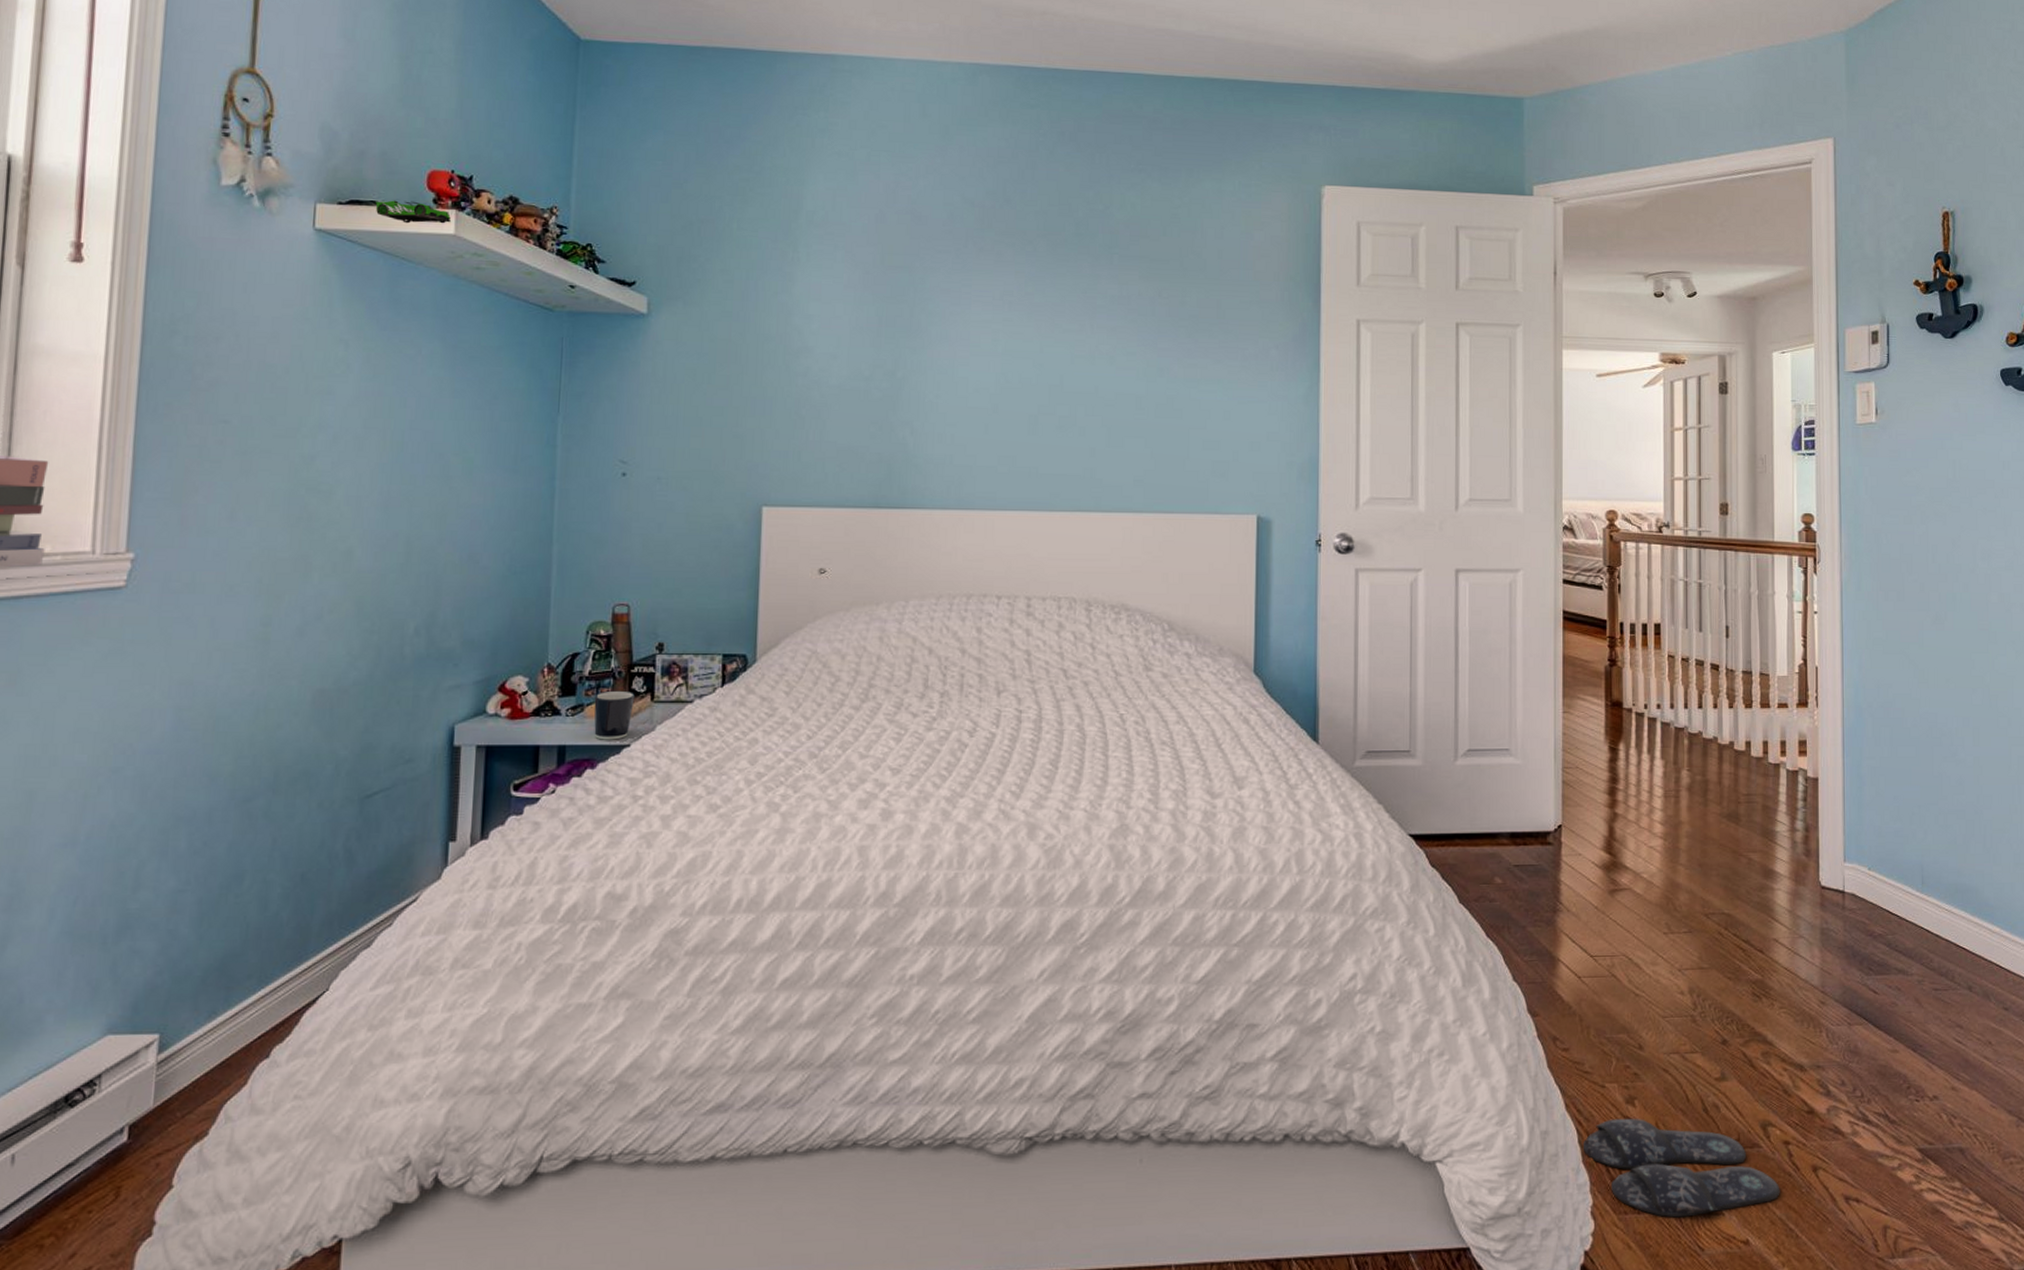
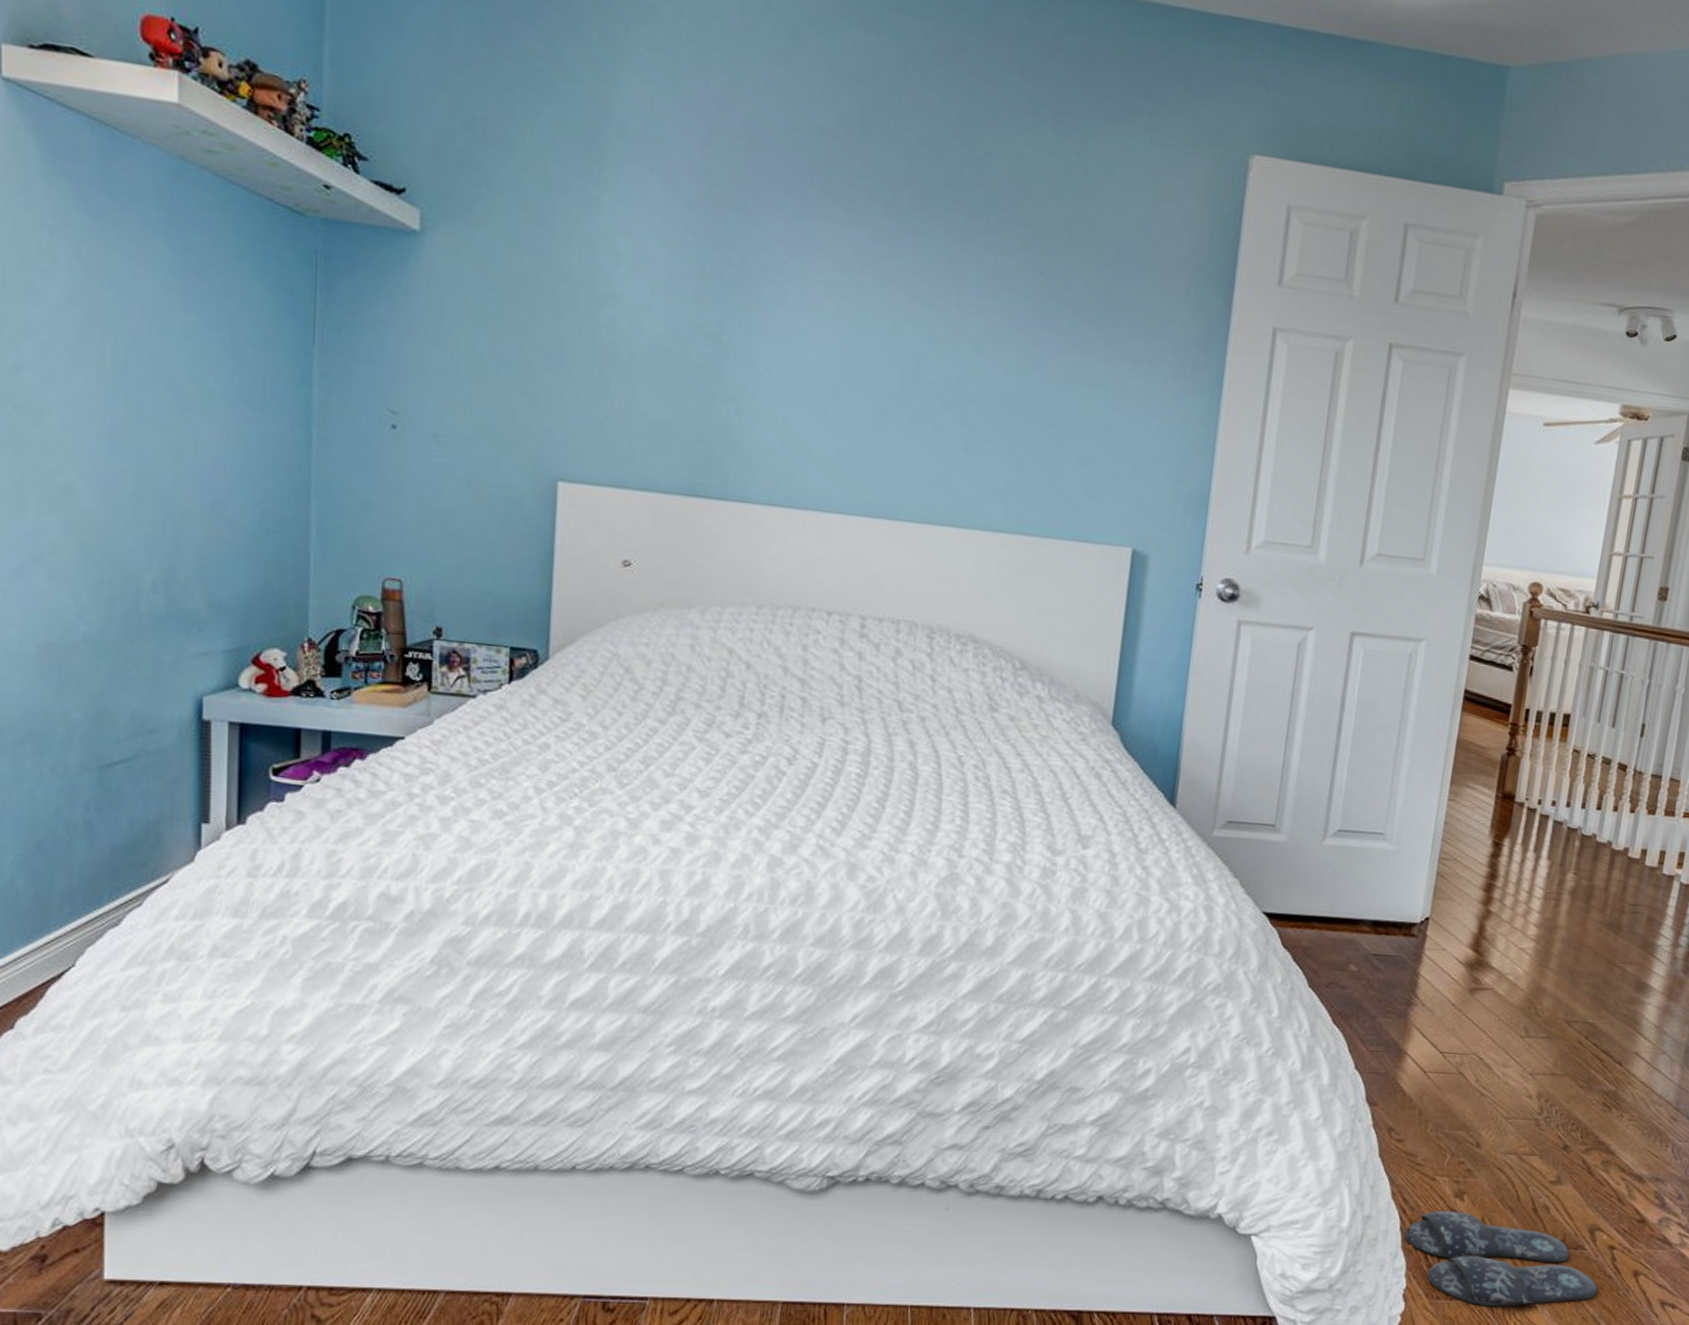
toy car: present [375,200,452,224] -> none [76,48,174,88]
mug: present [594,690,635,740] -> none [362,675,409,731]

